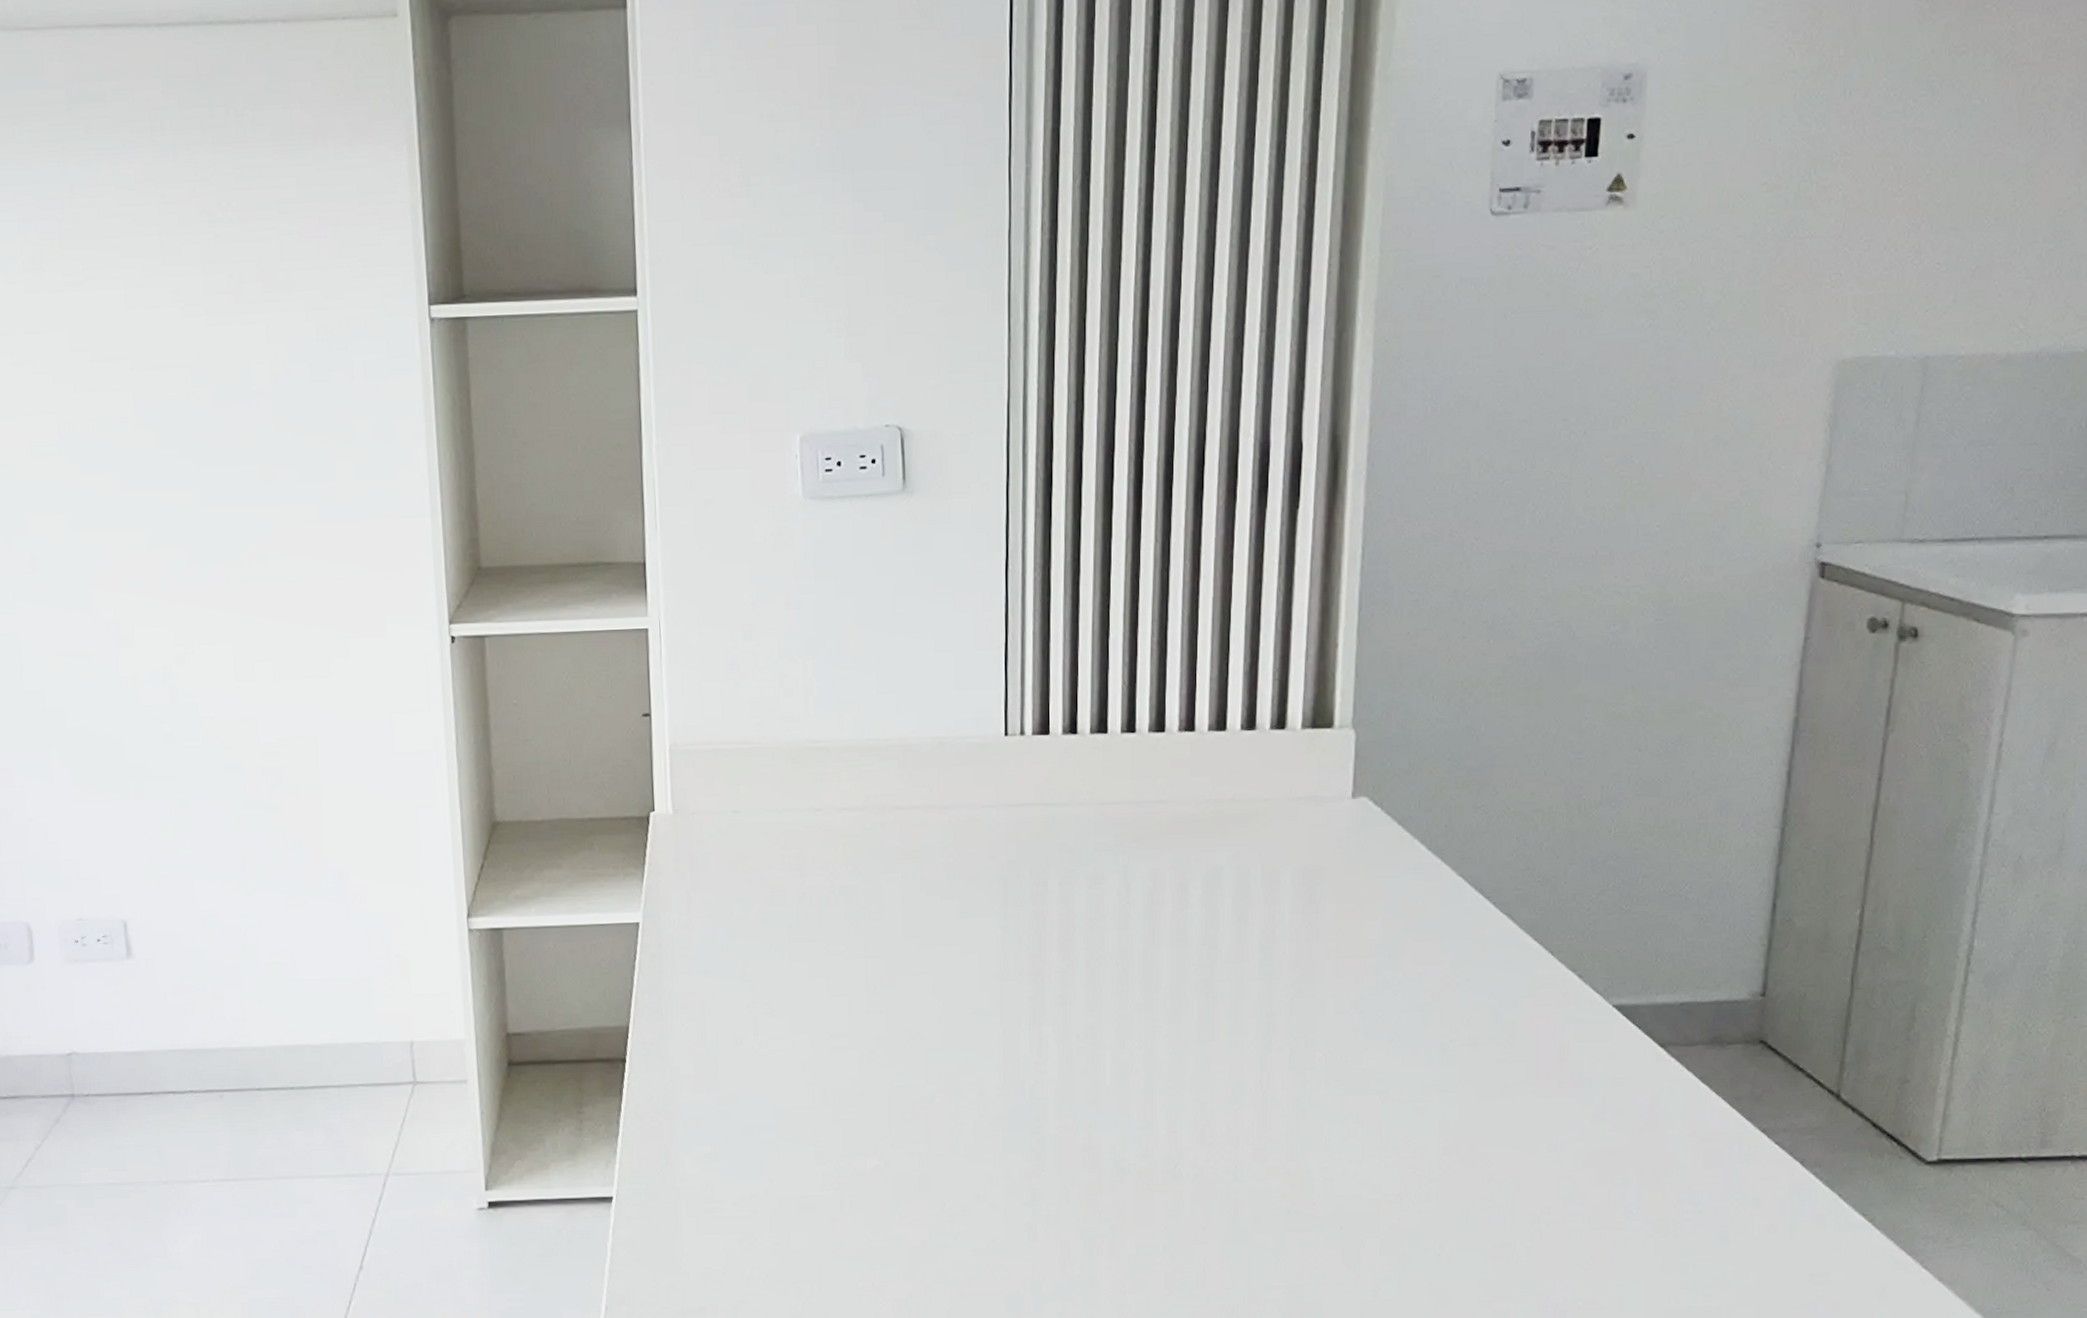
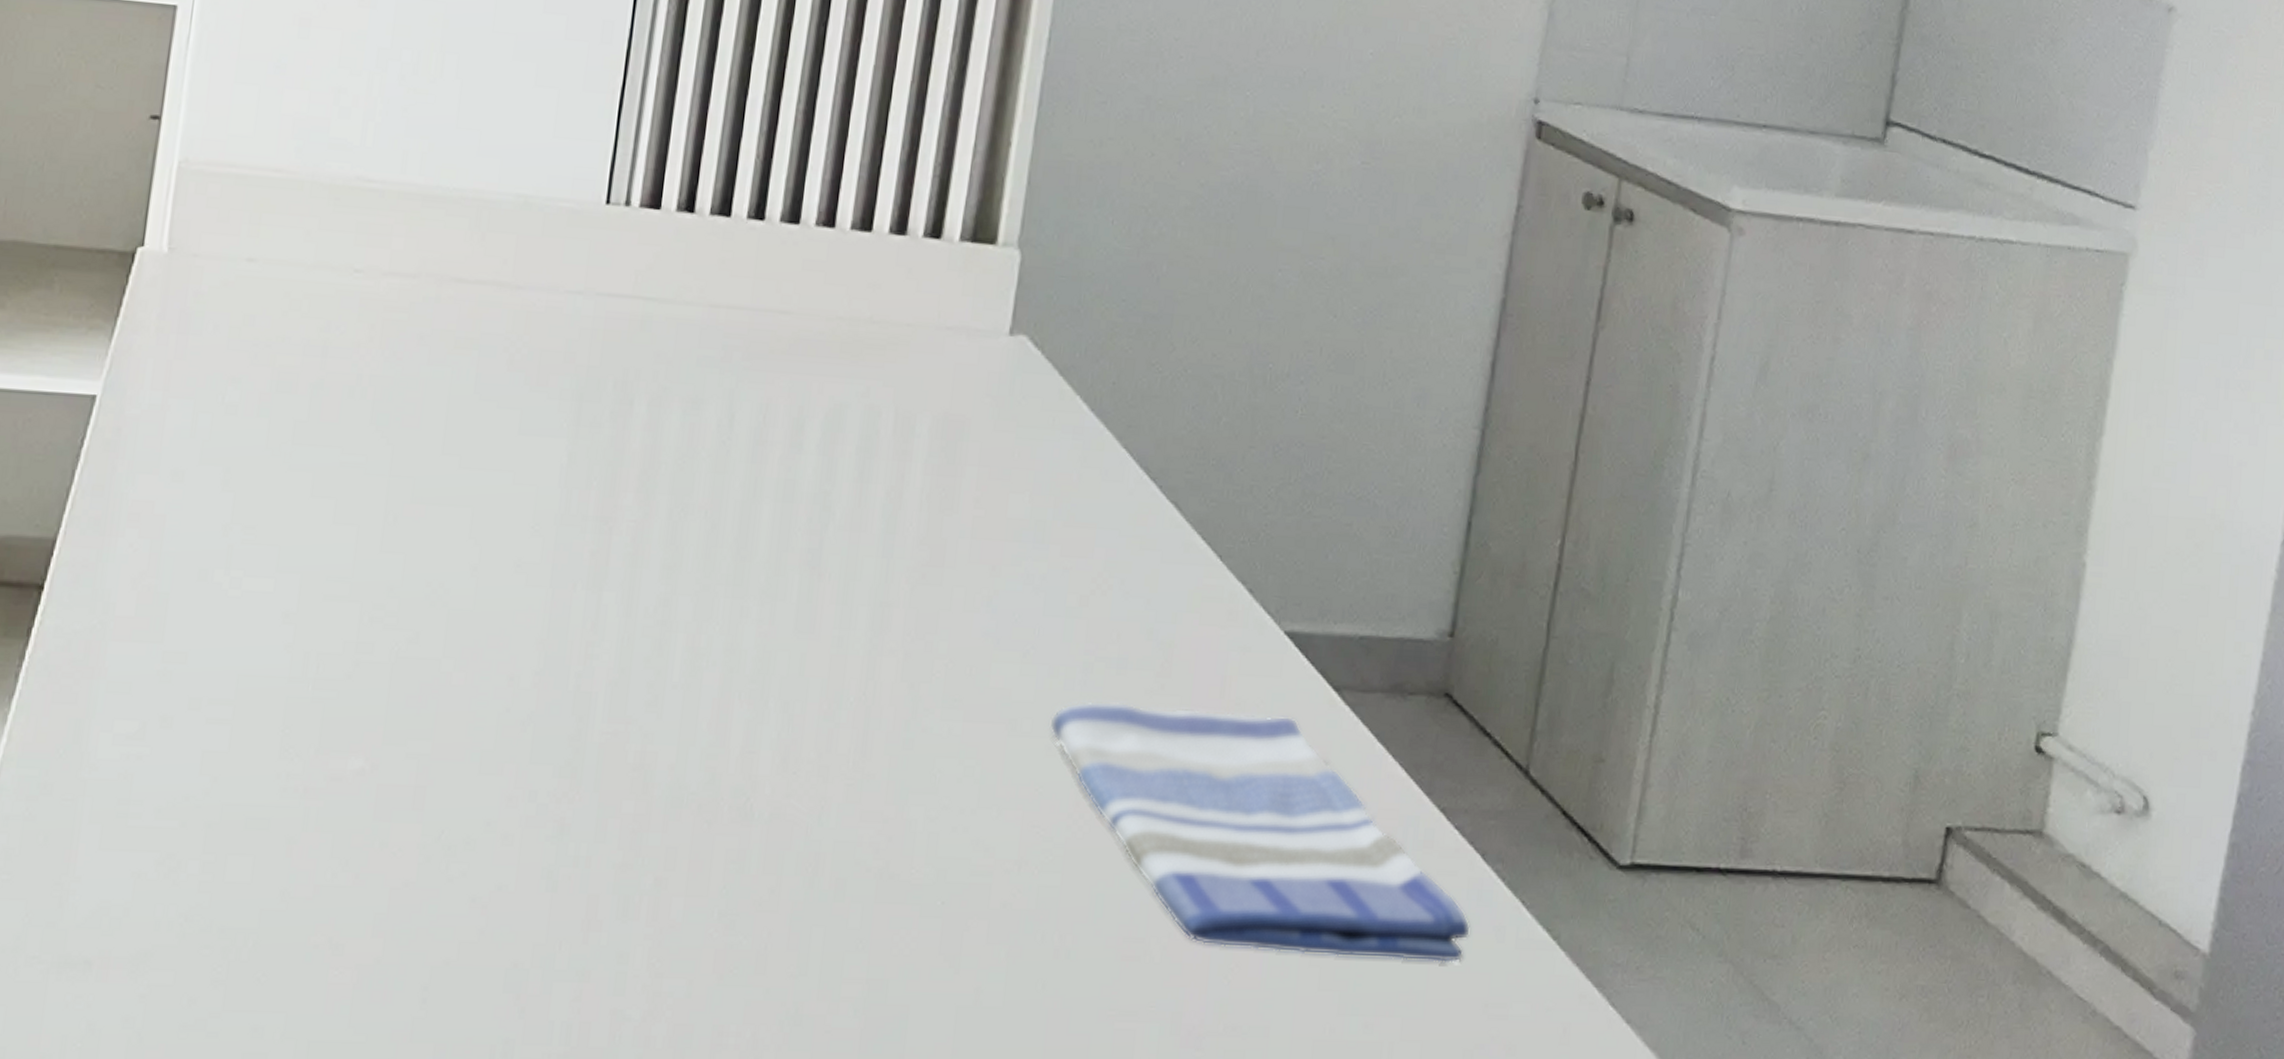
dish towel: none [1415,1069,1794,1247] -> present [1048,700,1470,963]

